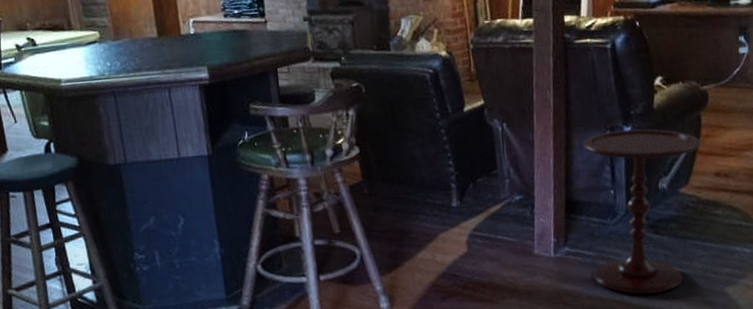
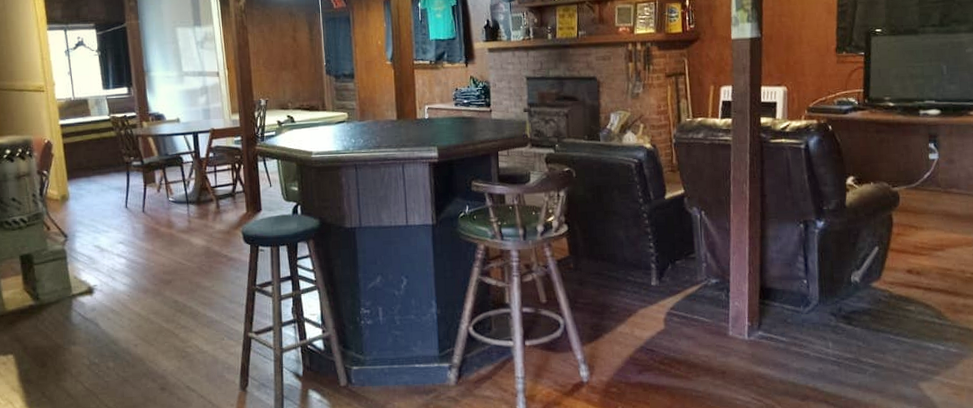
side table: present [582,128,701,294] -> none [776,223,892,384]

